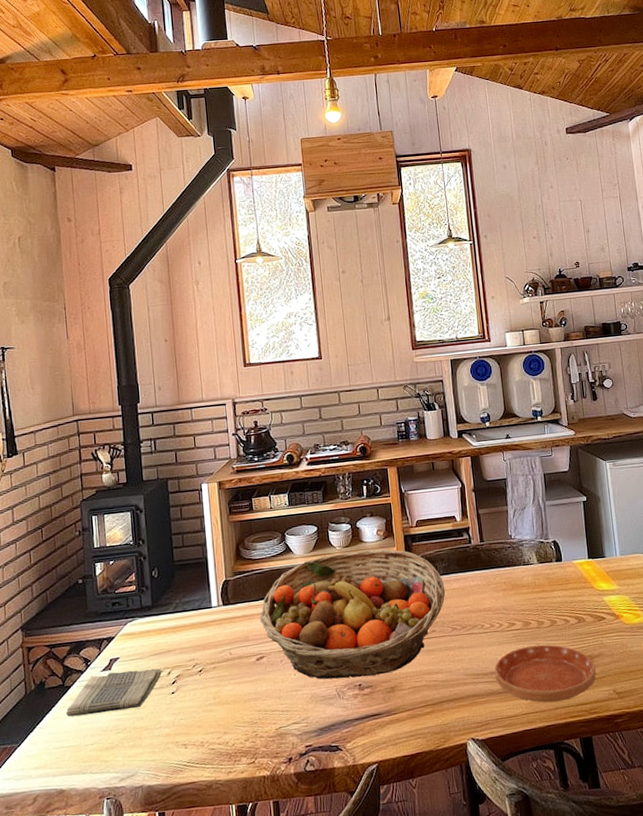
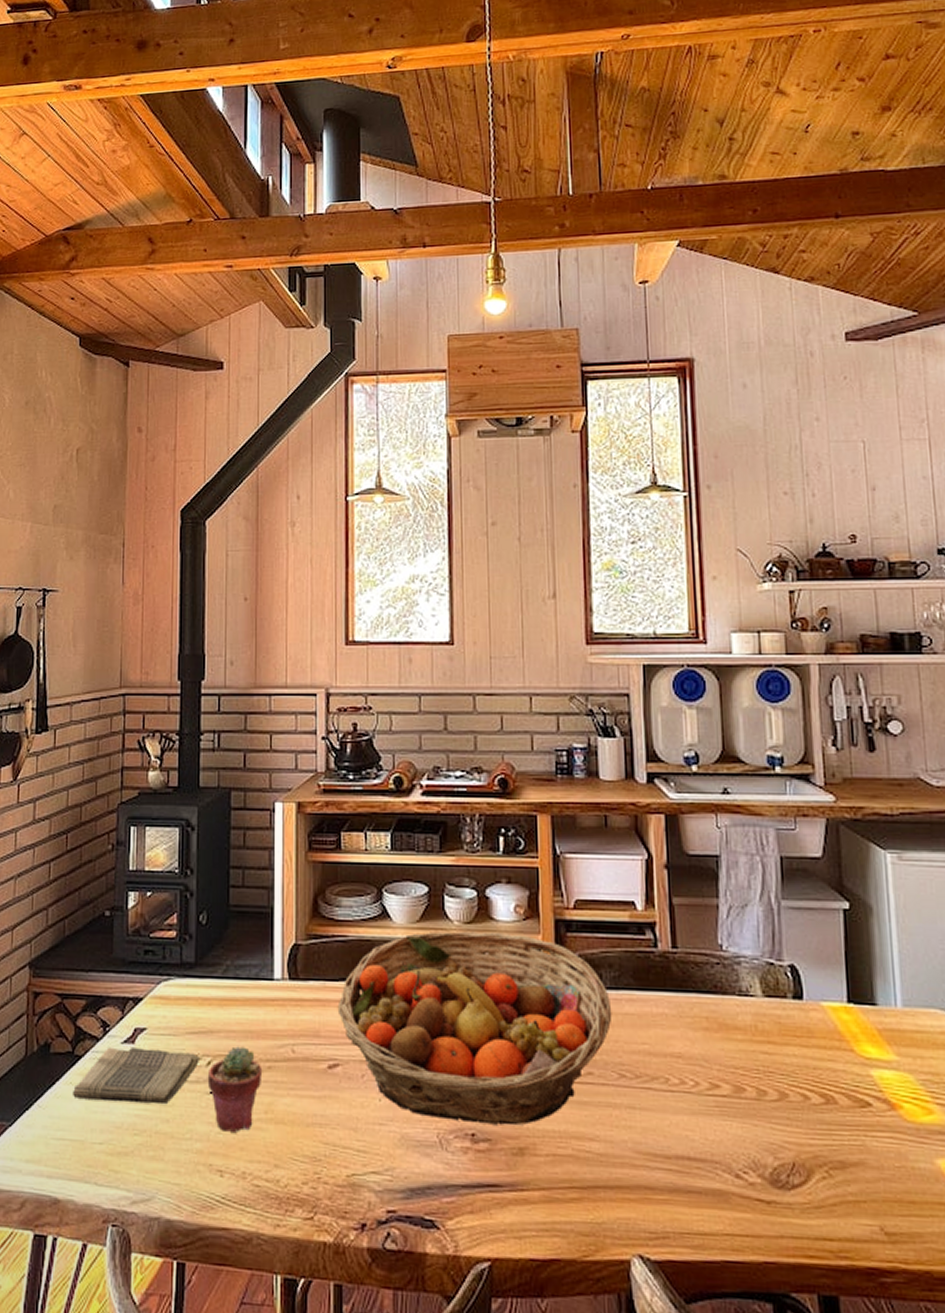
potted succulent: none [168,657,210,717] -> present [207,1046,263,1132]
saucer: present [494,644,596,703] -> none [682,1125,852,1227]

